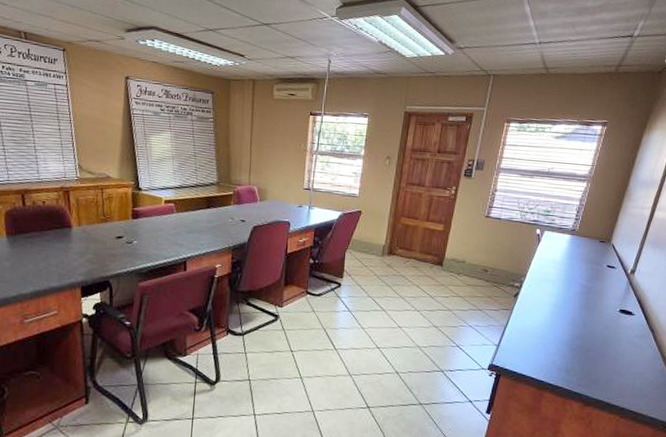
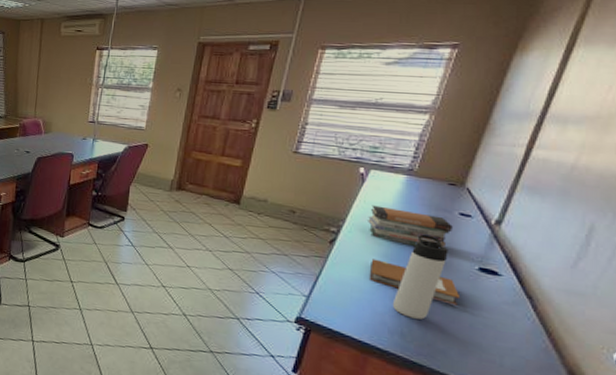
book stack: none [541,262,602,296] -> present [366,205,453,248]
notebook: none [543,308,607,342] -> present [368,259,459,306]
thermos bottle: none [560,284,599,356] -> present [392,234,449,320]

